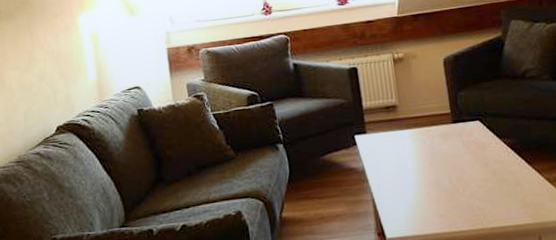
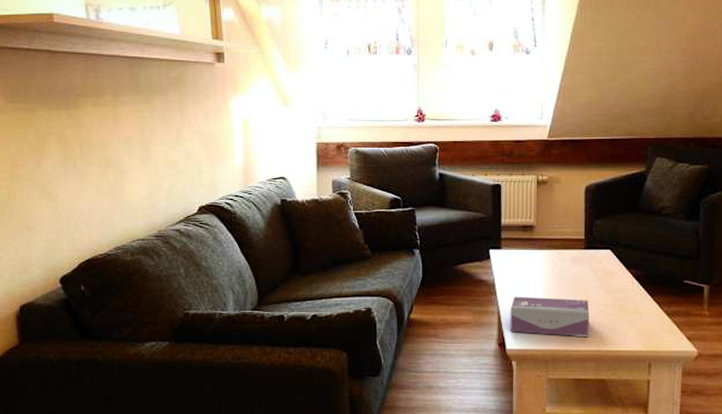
tissue box: none [384,176,471,220] -> present [510,296,589,337]

